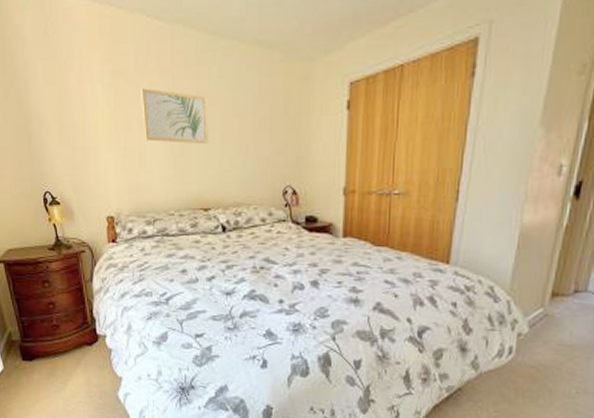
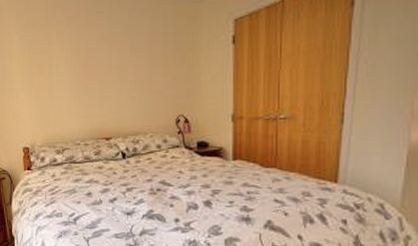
wall art: present [141,88,209,144] -> none [50,36,109,82]

